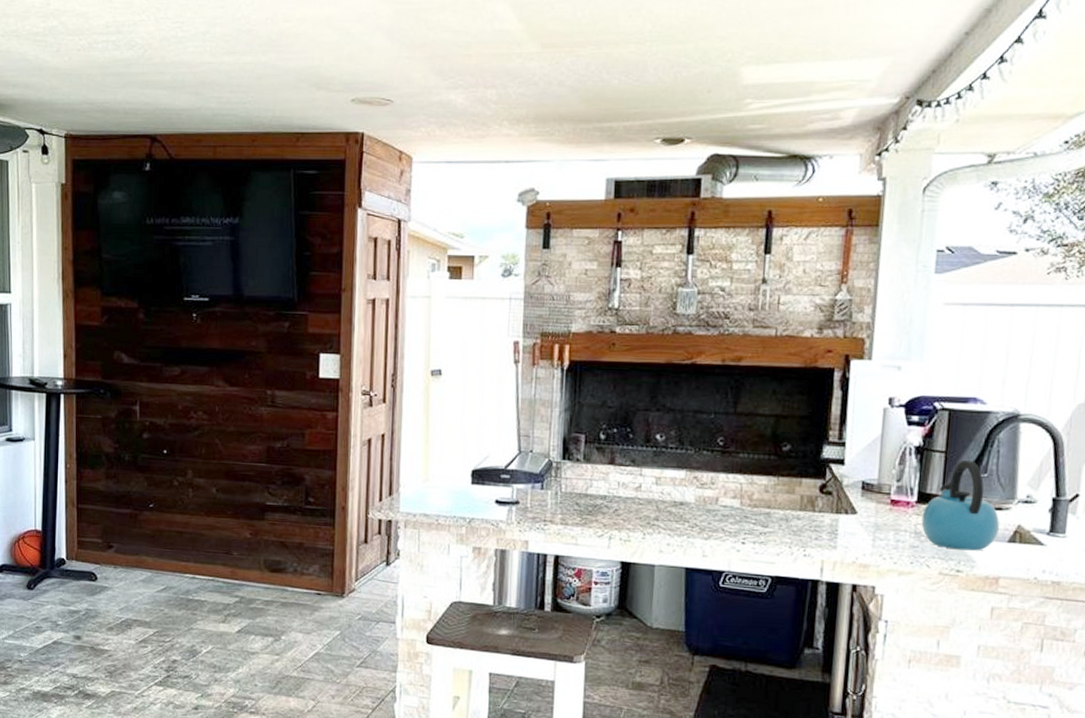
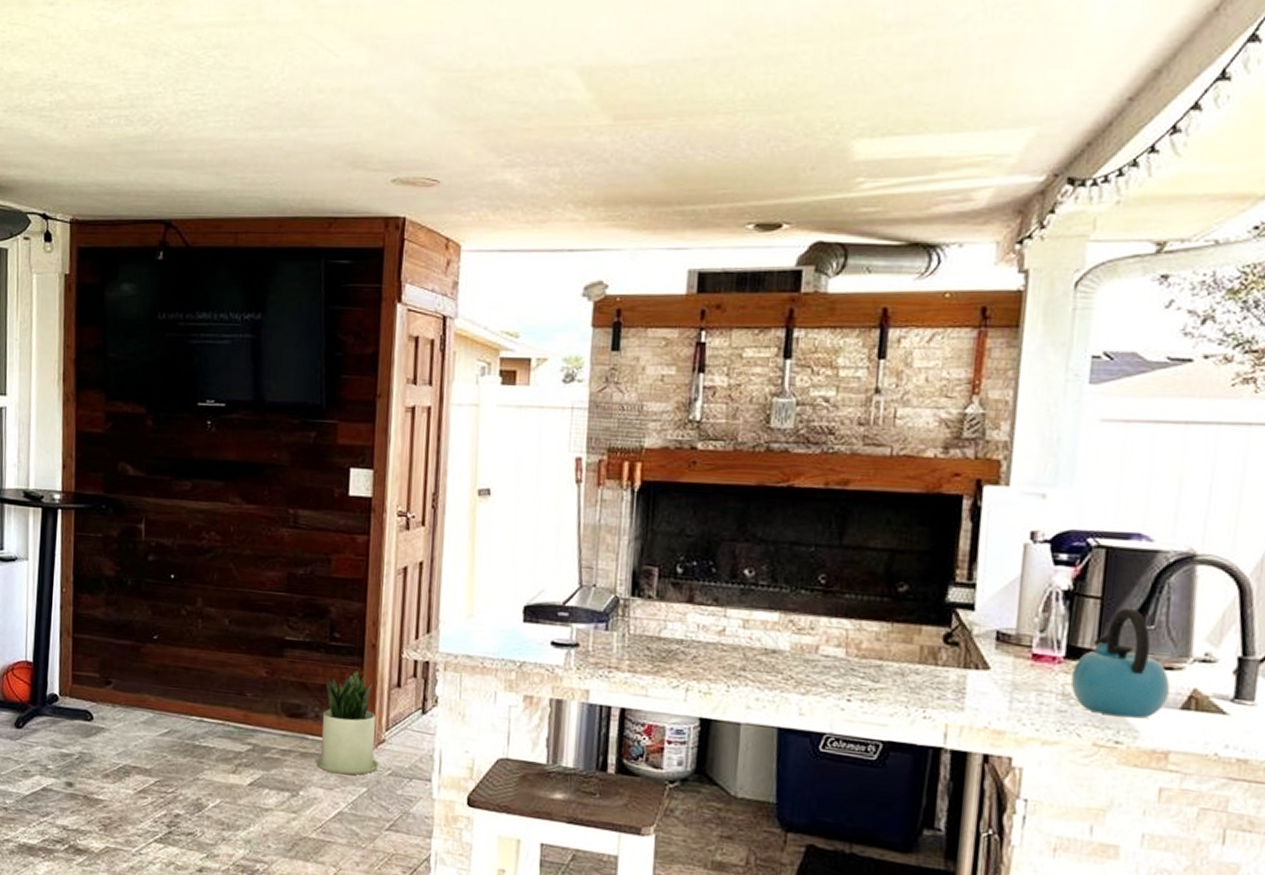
planter: none [294,530,351,621] -> present [314,671,380,775]

